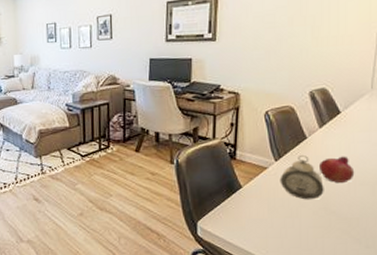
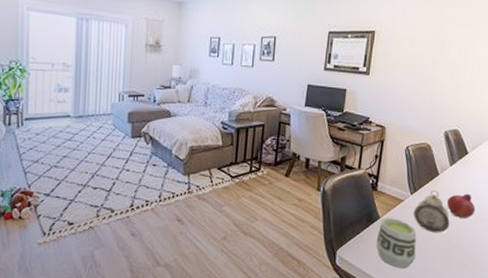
cup: none [240,185,287,238] -> present [376,217,417,268]

